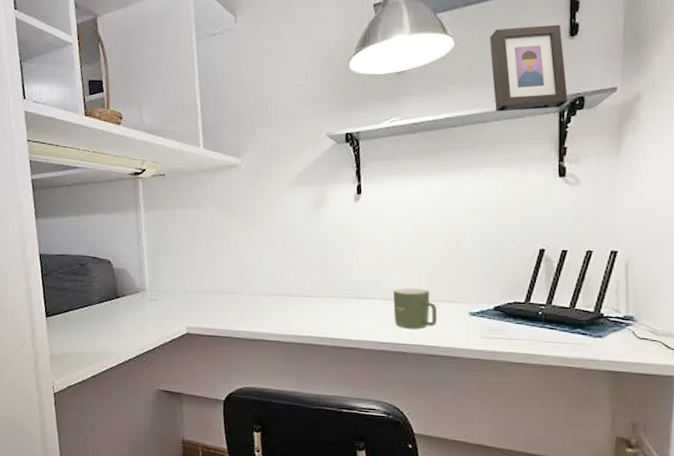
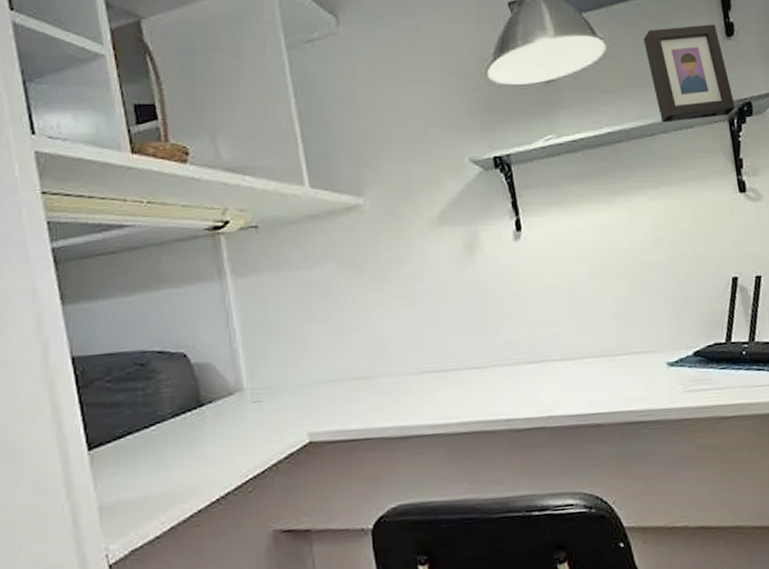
mug: present [393,288,438,330] -> none [575,341,632,395]

